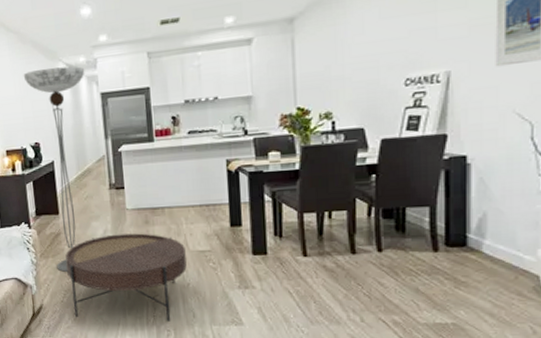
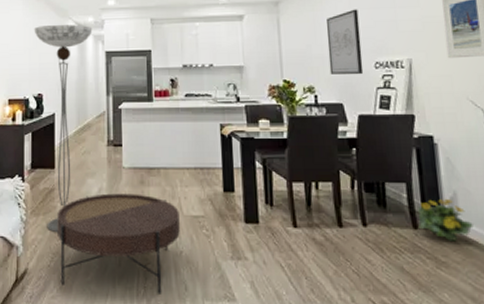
wall art: none [349,17,391,97] -> present [327,9,364,75]
flowering plant: none [439,219,501,262] -> present [417,198,473,241]

